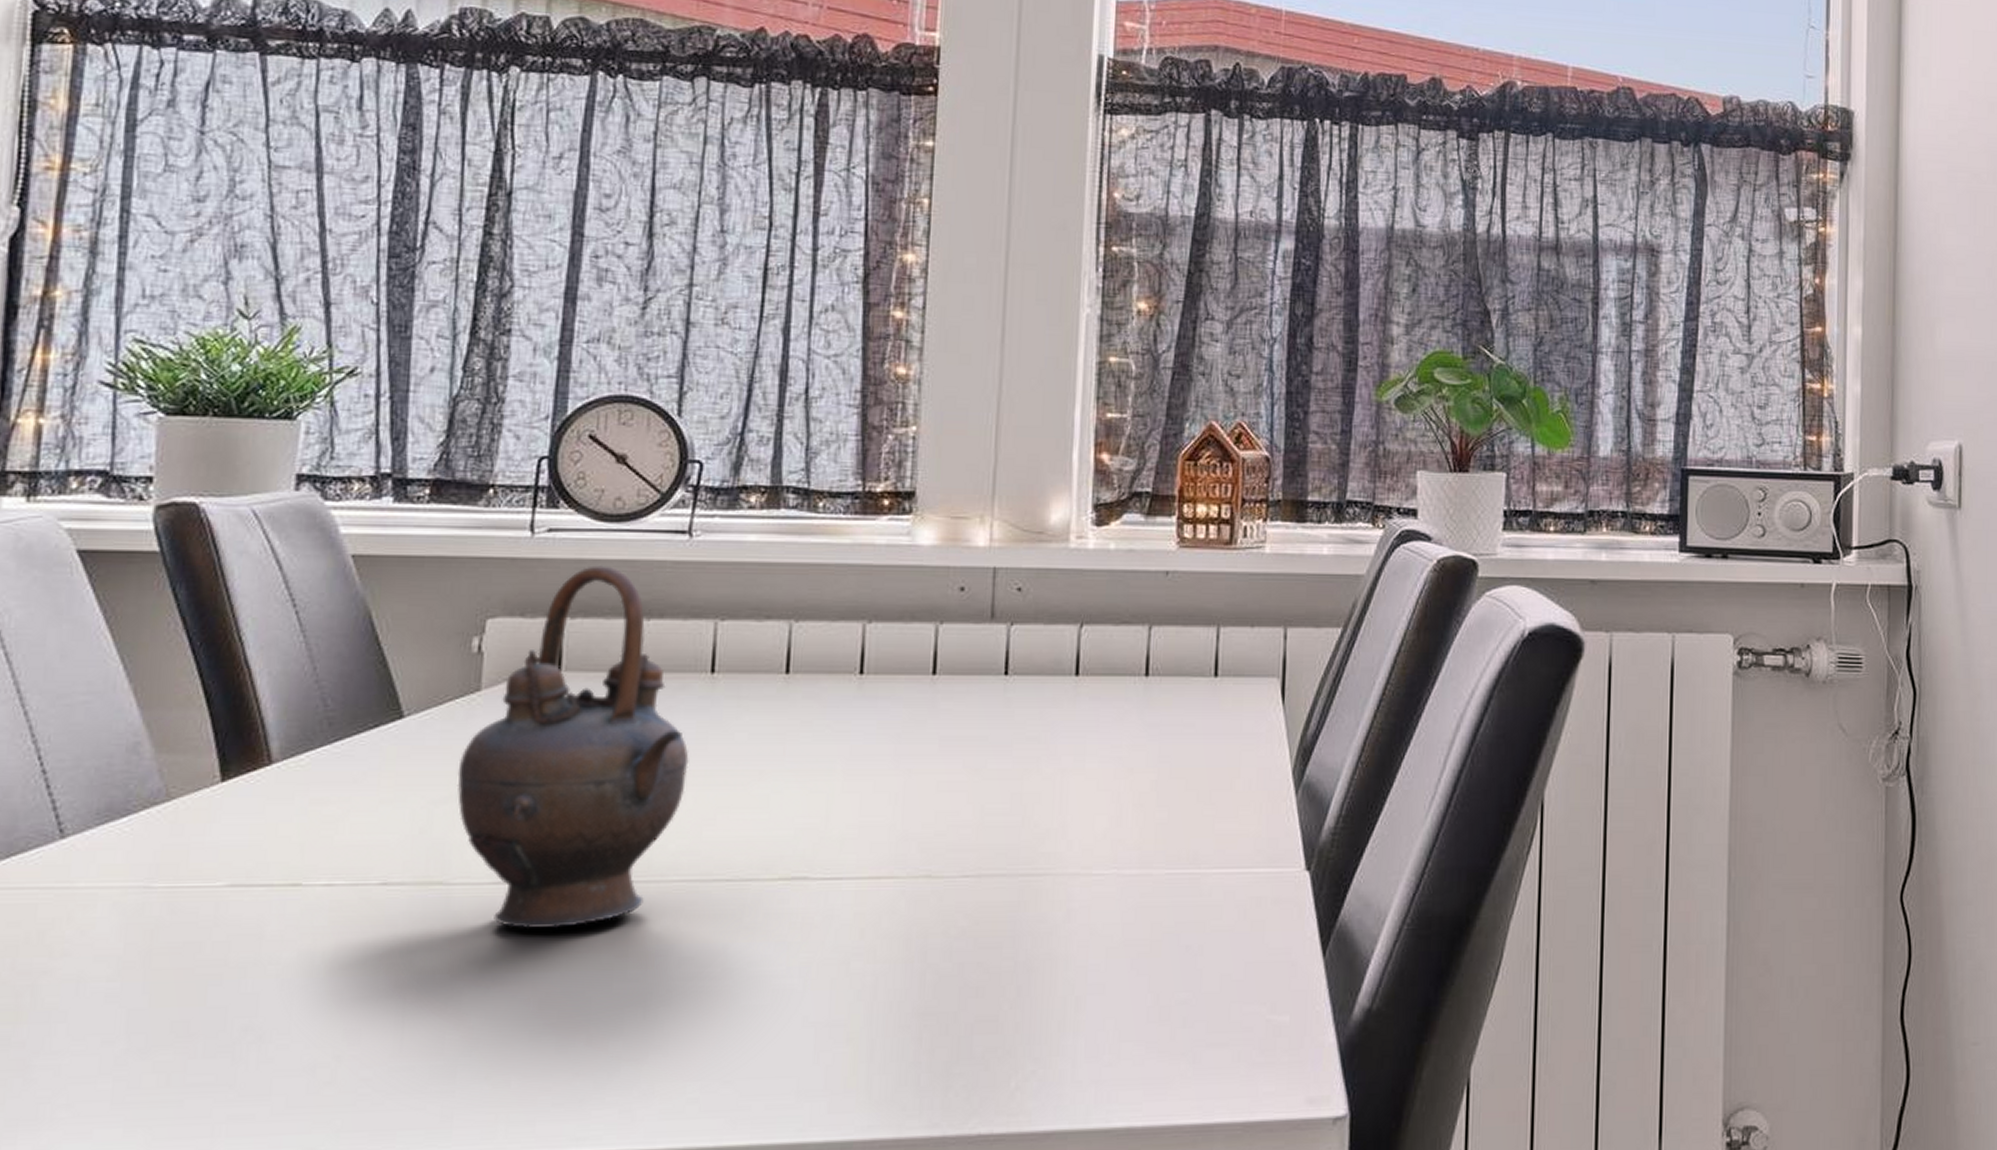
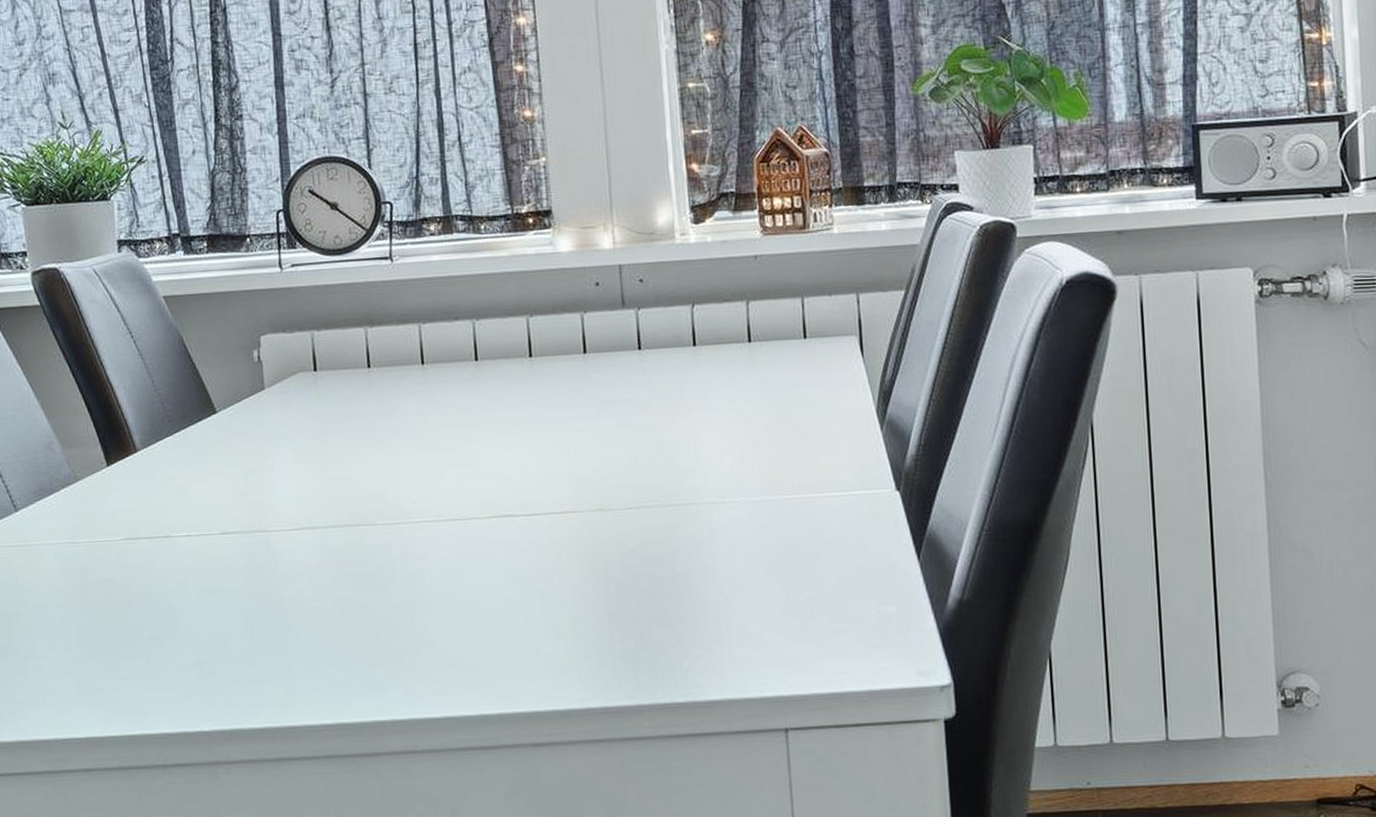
teapot: present [457,564,689,930] -> none [258,288,417,562]

